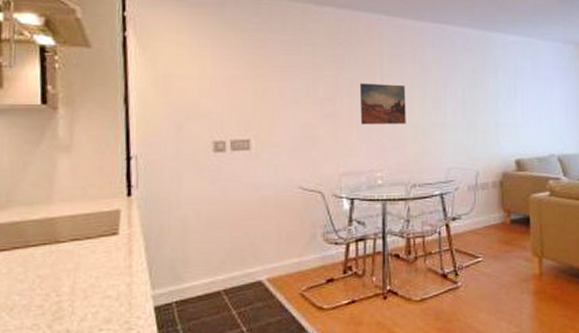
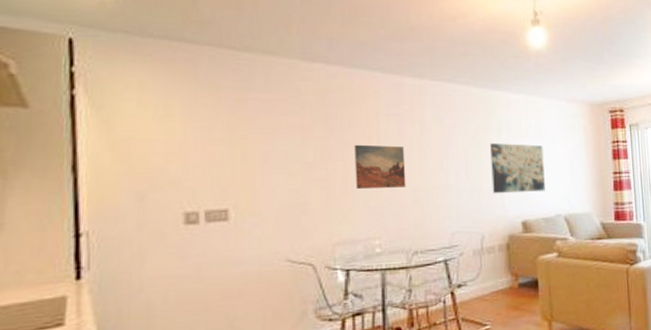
wall art: none [487,84,539,133] -> present [490,143,545,194]

